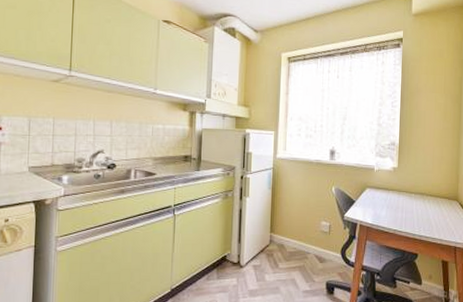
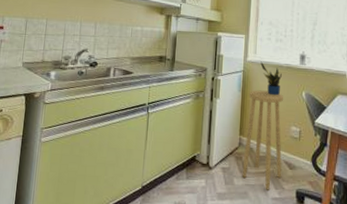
stool: none [273,187,313,284] -> present [242,90,283,190]
potted plant: none [290,158,312,192] -> present [260,61,282,96]

